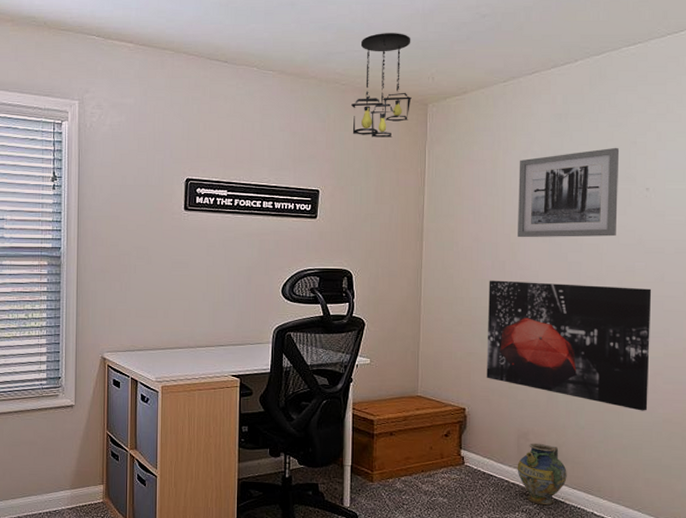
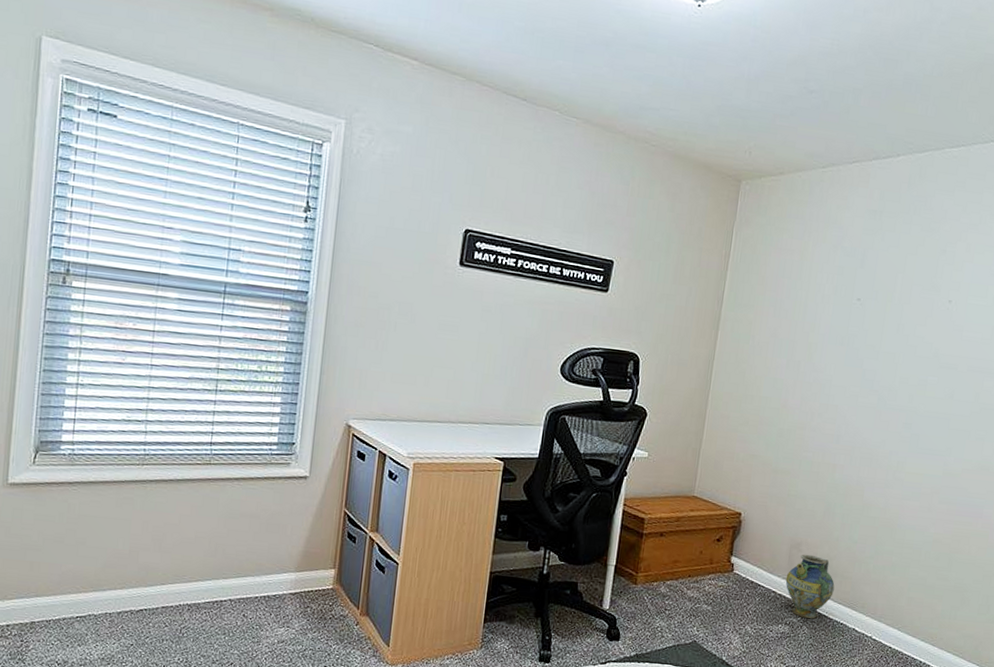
ceiling light fixture: present [350,33,412,137] -> none [657,93,732,212]
wall art: present [486,280,652,411] -> none [766,380,940,530]
wall art: present [518,147,620,238] -> none [816,253,929,347]

